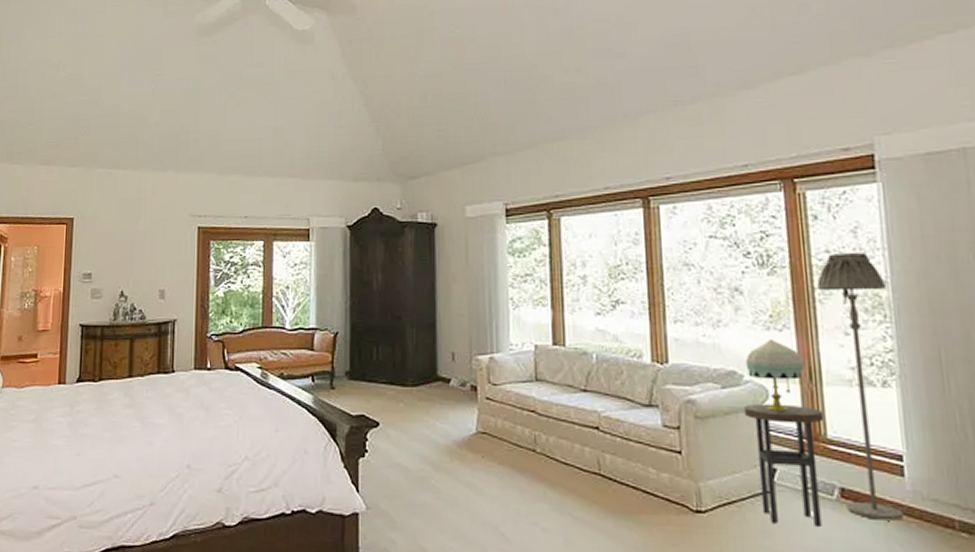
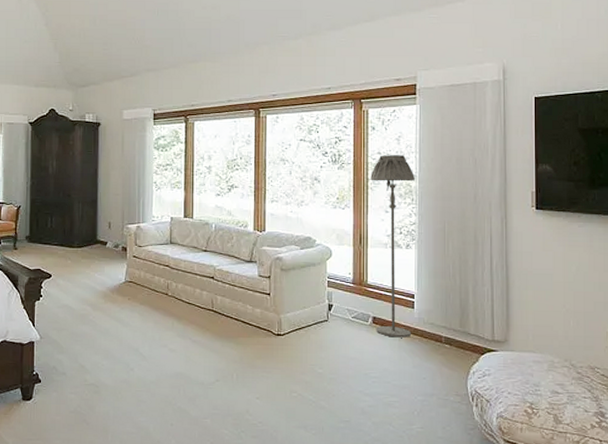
side table: present [743,403,824,526] -> none [314,260,367,343]
table lamp: present [745,338,805,413] -> none [318,214,357,266]

